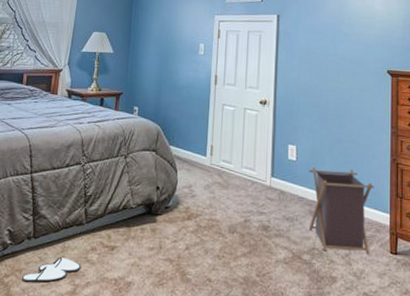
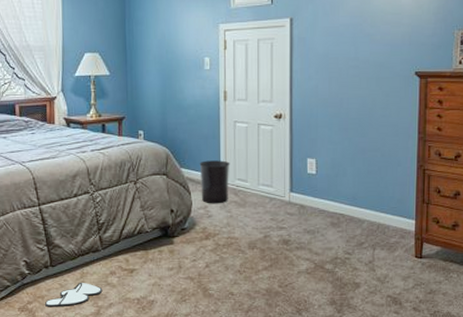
waste bin: none [186,140,217,184] -> present [199,160,230,204]
laundry basket: present [309,167,375,254] -> none [330,179,400,260]

